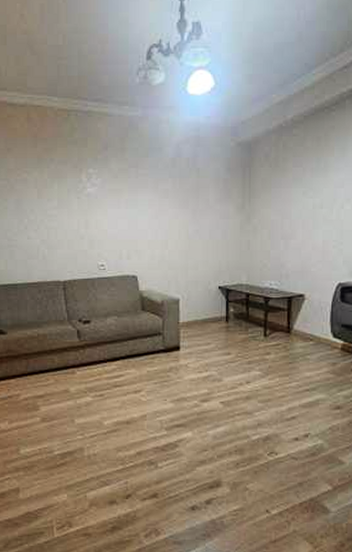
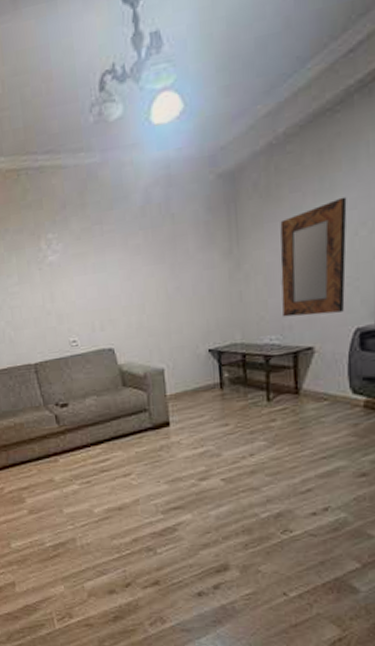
home mirror: none [282,177,337,268] -> present [280,196,347,317]

